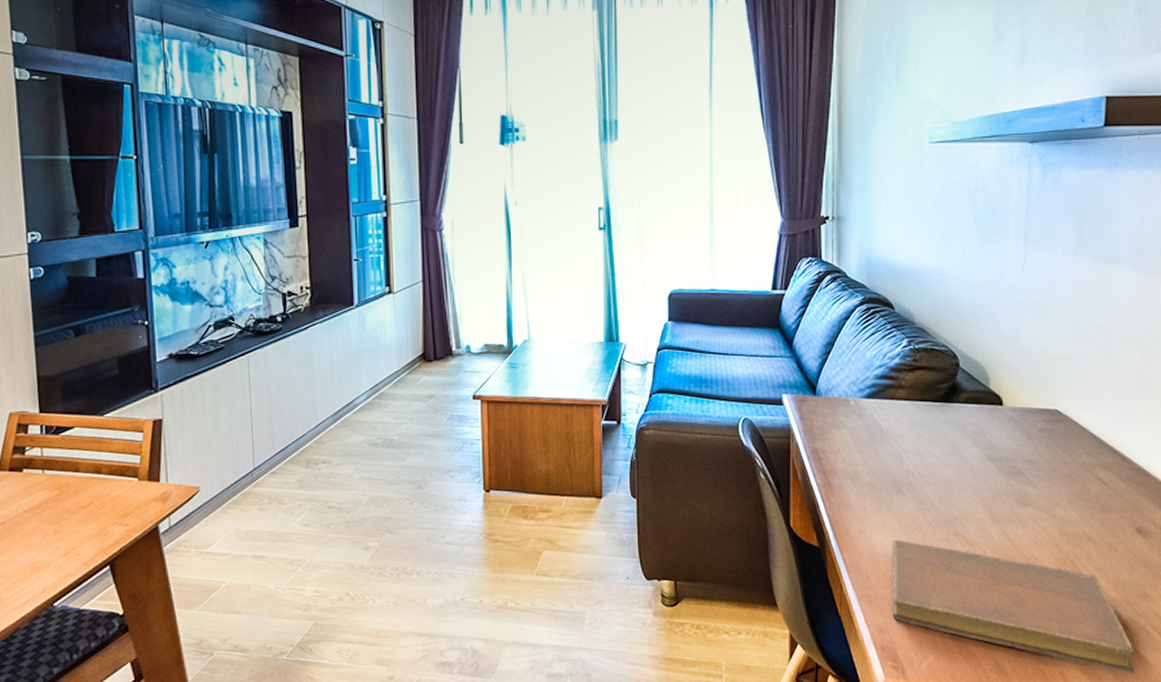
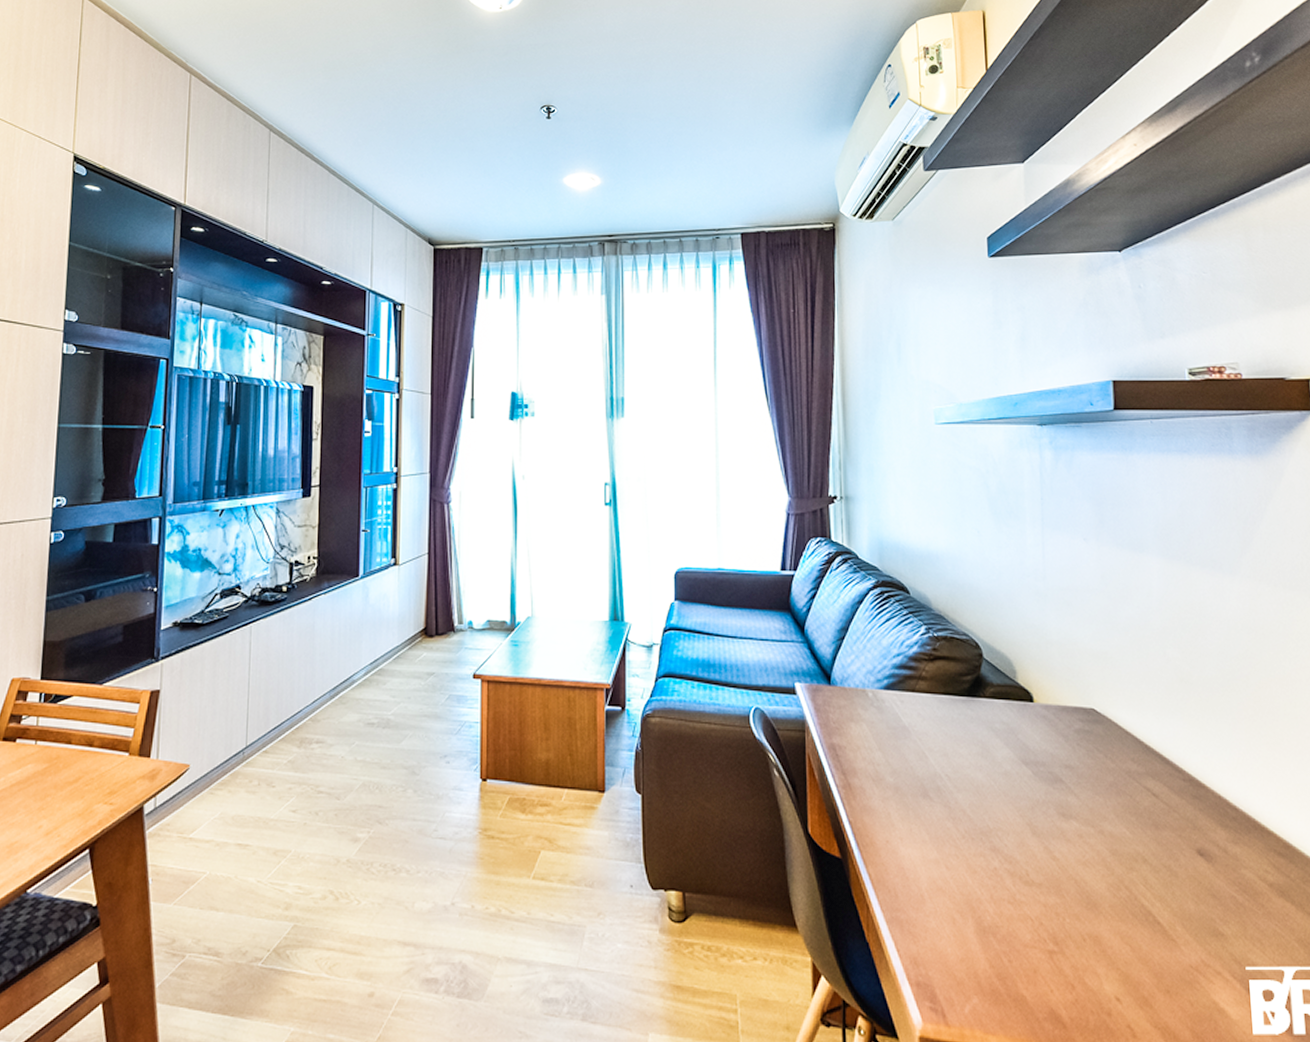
notebook: present [891,540,1136,674] -> none [921,854,1217,1032]

